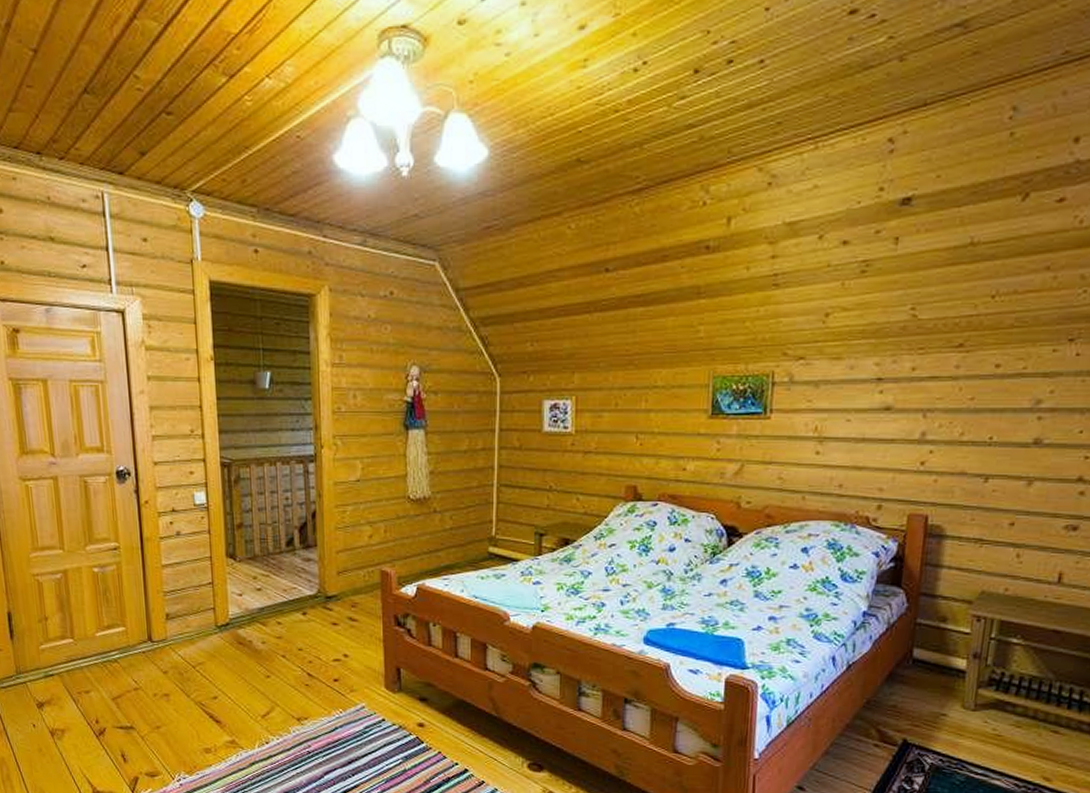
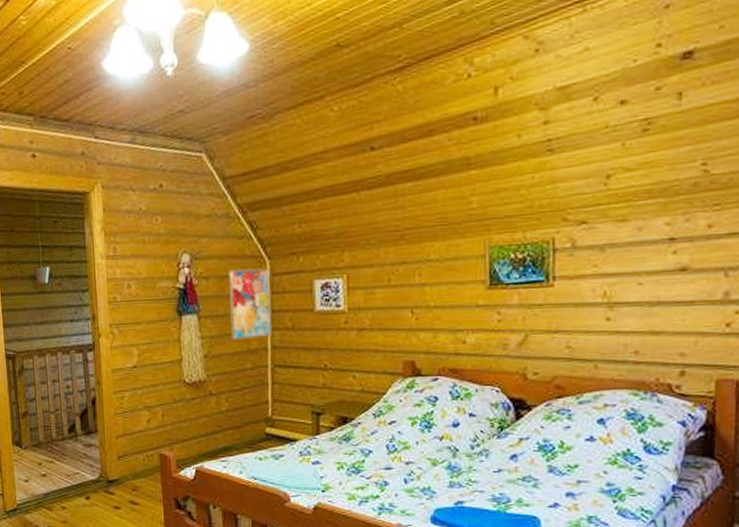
wall art: none [457,384,500,458] -> present [227,268,273,341]

